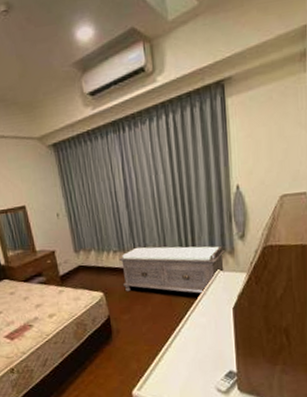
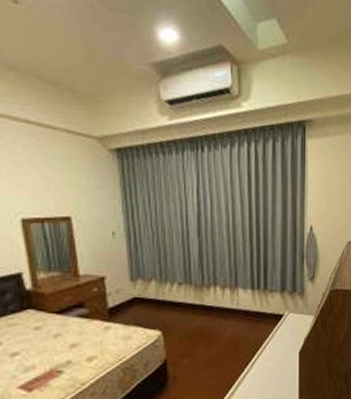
bench: present [118,246,226,295] -> none [183,280,296,337]

